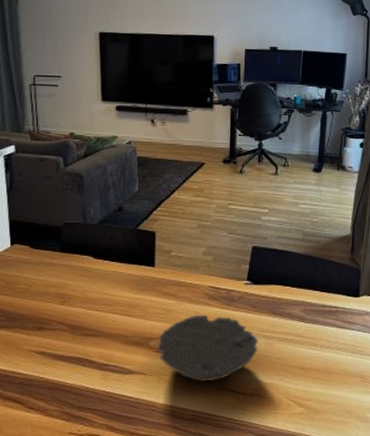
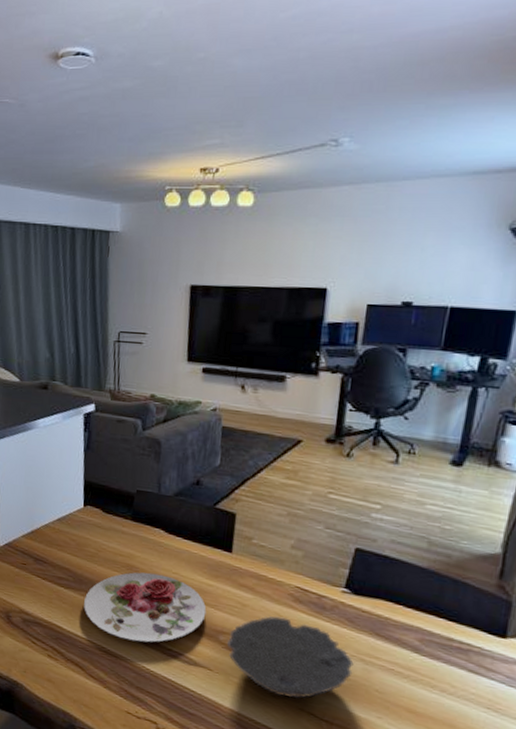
plate: none [18,297,137,365] -> present [84,572,207,643]

